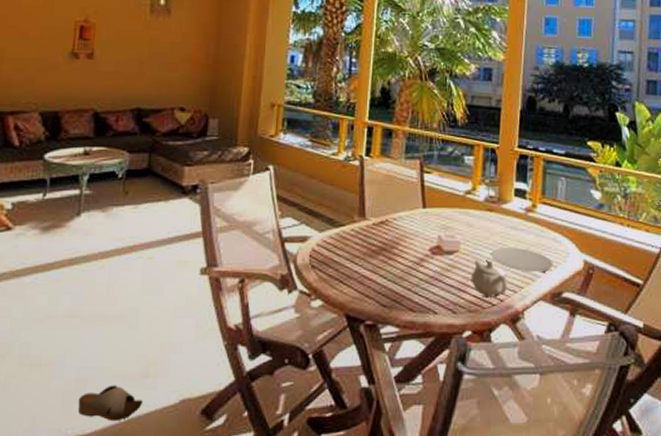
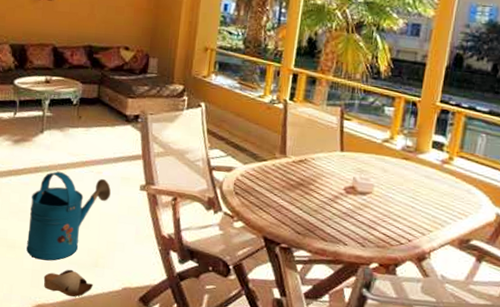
watering can: none [56,261,165,377] -> present [26,171,111,261]
teapot: present [470,260,508,296] -> none [381,202,418,236]
plate: present [490,247,553,273] -> none [402,193,464,220]

